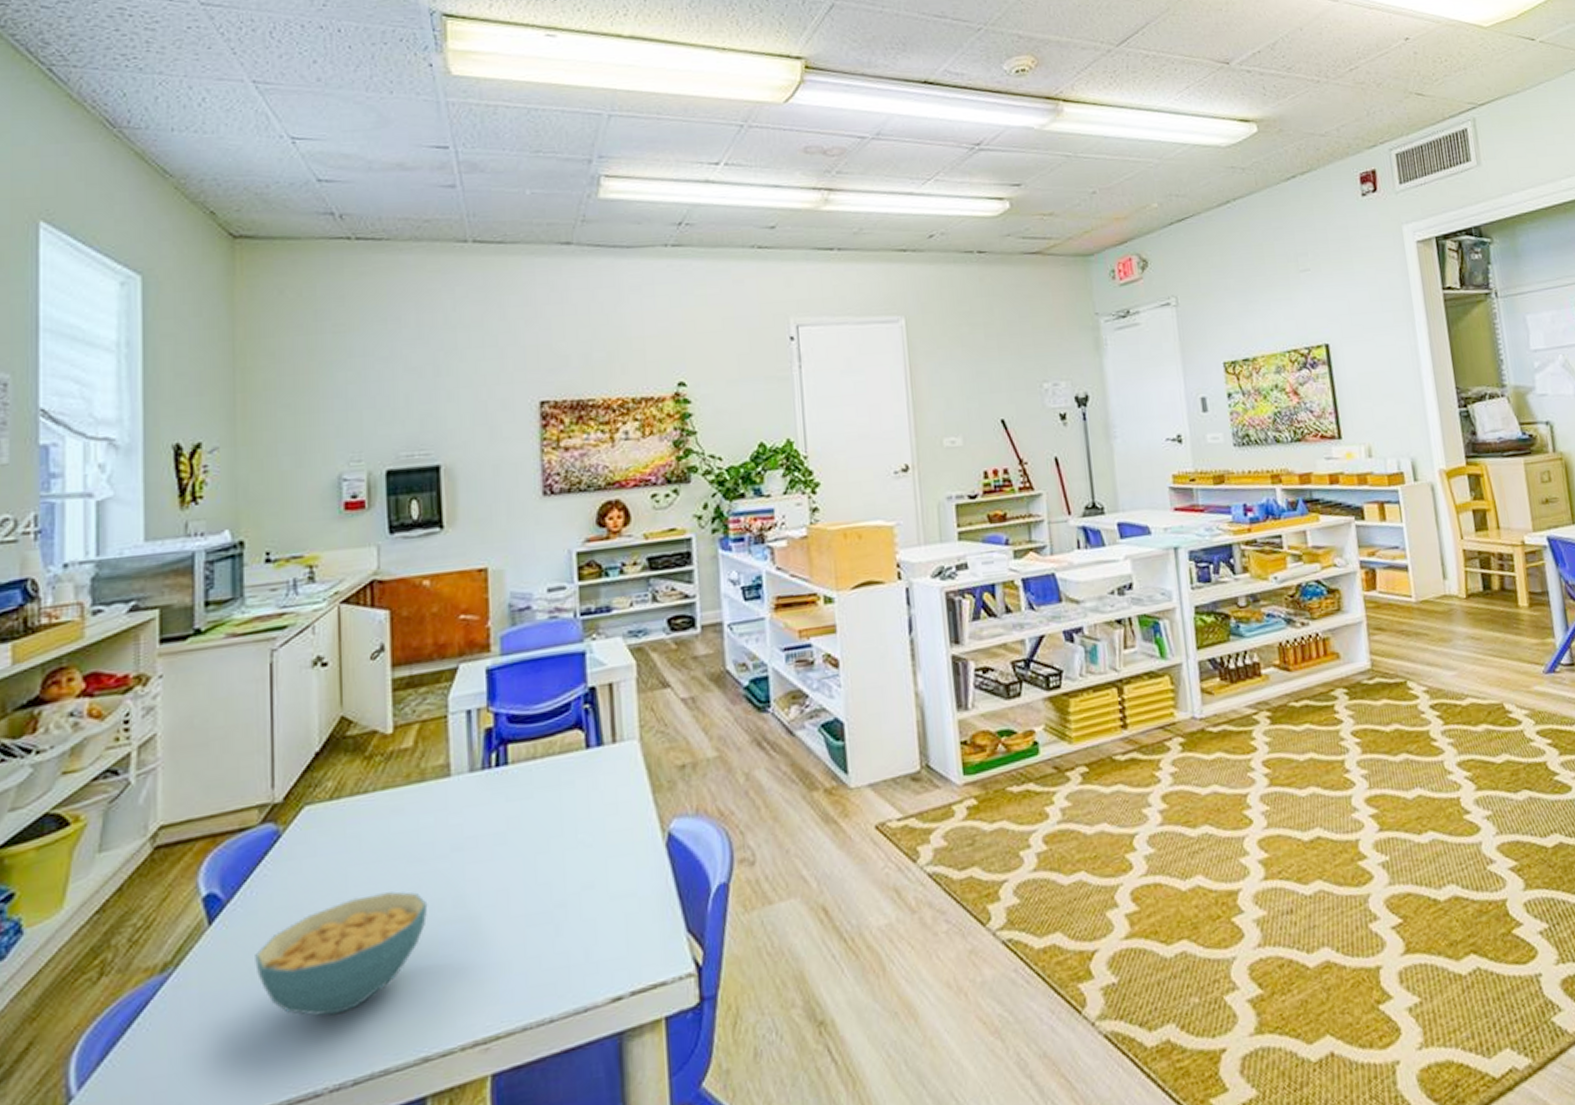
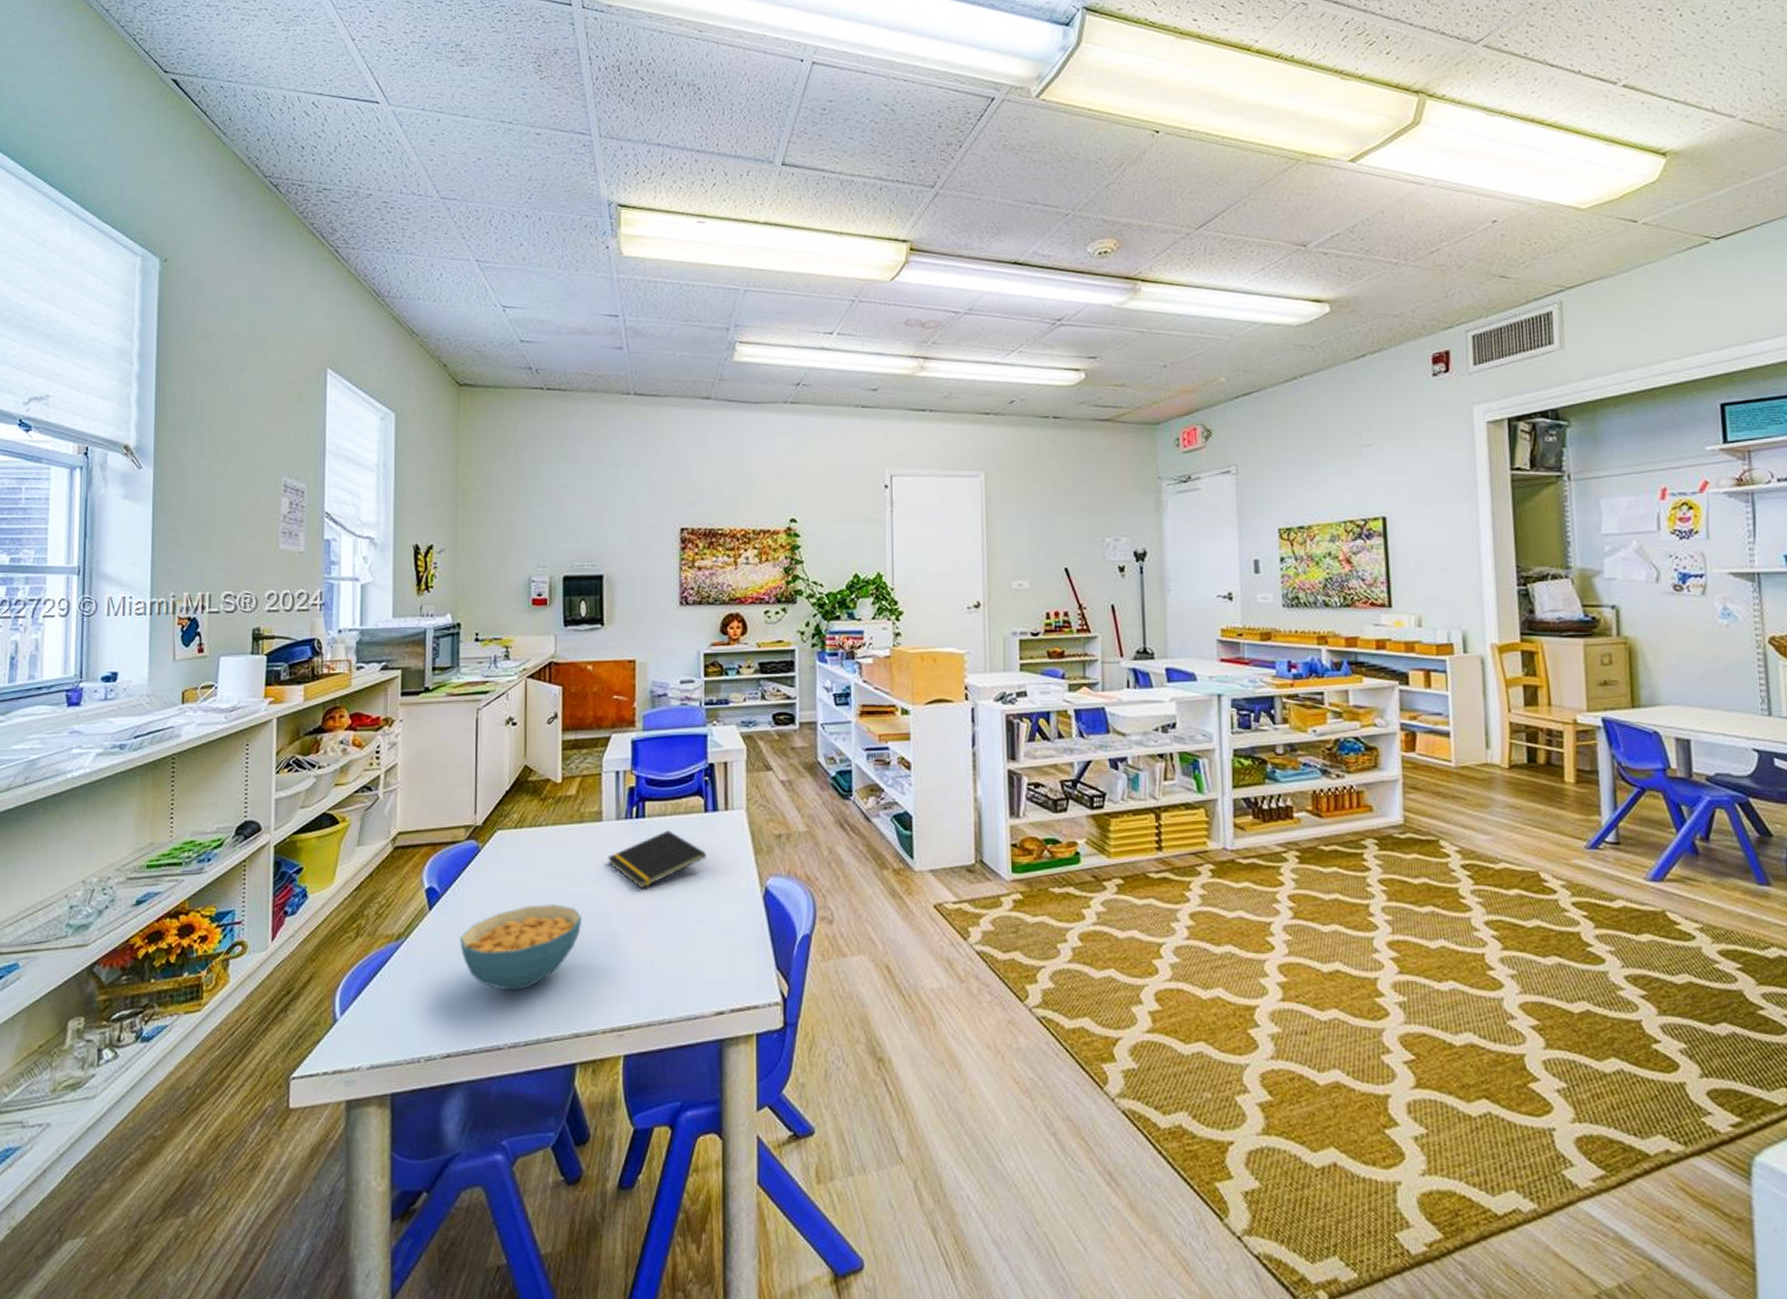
notepad: none [459,777,591,856] -> present [608,830,706,889]

